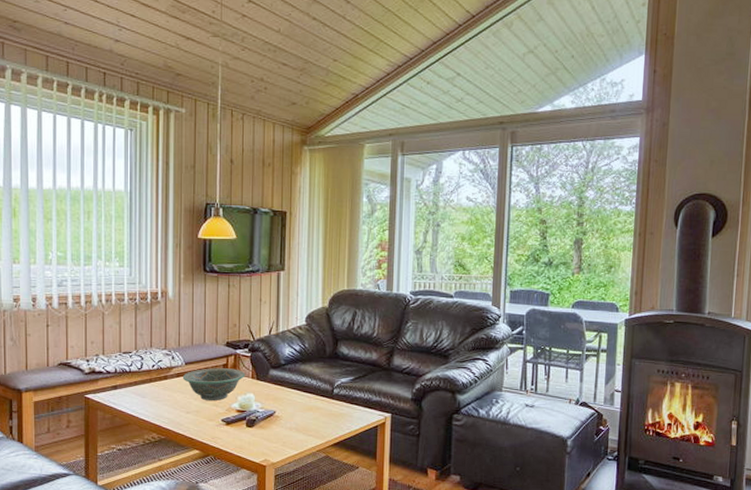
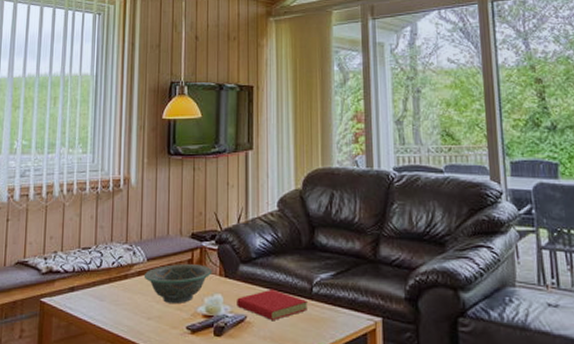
book: none [267,390,329,415] -> present [237,289,308,320]

